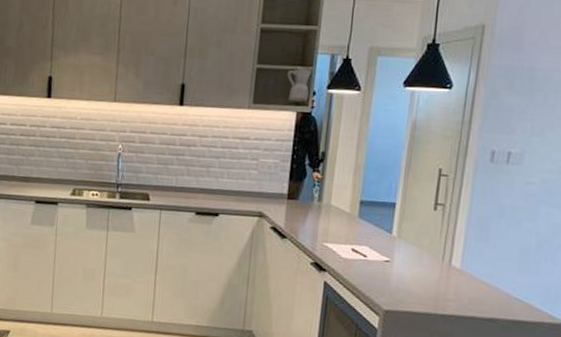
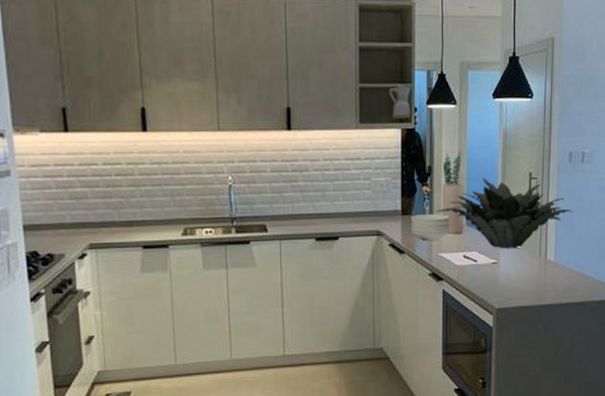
bowl: none [295,200,341,230] -> present [410,214,450,241]
plant: none [325,169,490,249] -> present [435,177,573,249]
vase: none [331,139,362,226] -> present [441,151,464,234]

